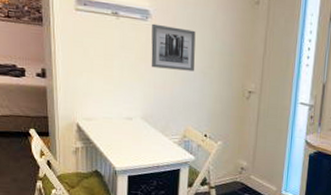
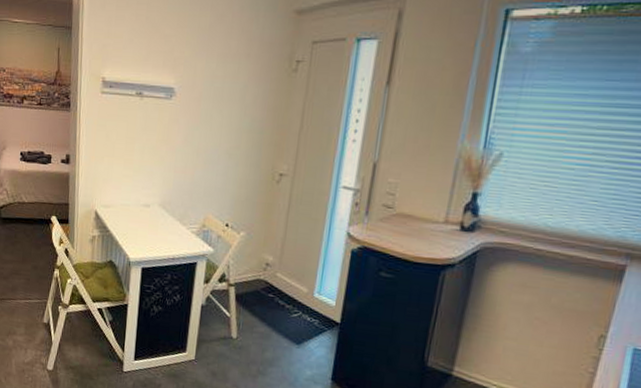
wall art: present [151,23,196,72] -> none [172,102,223,153]

